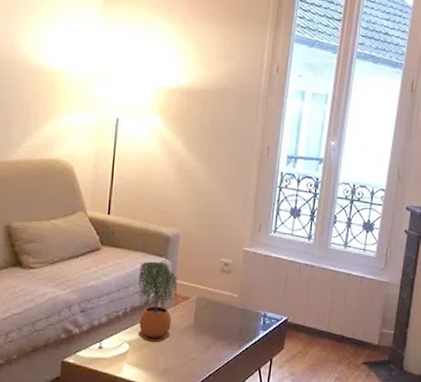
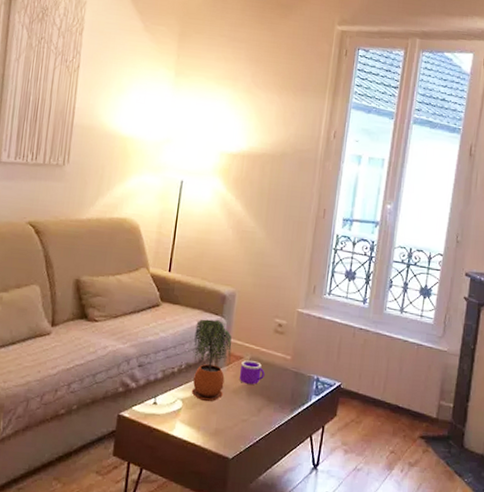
mug: none [186,300,212,323] -> present [239,360,265,385]

